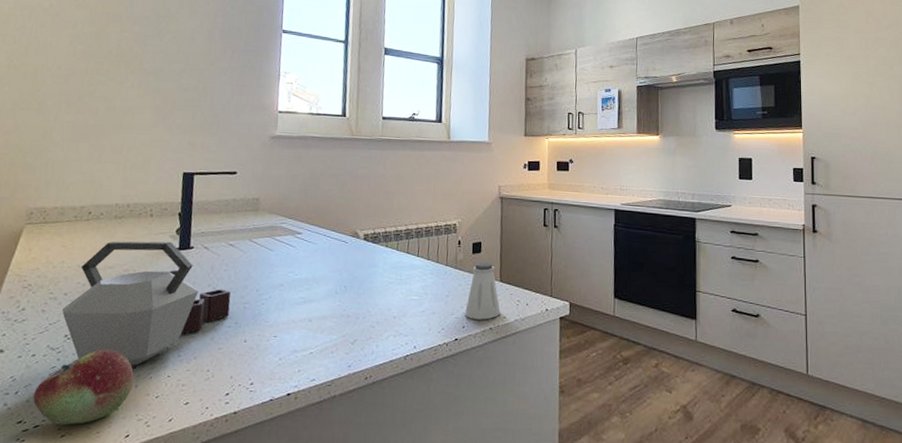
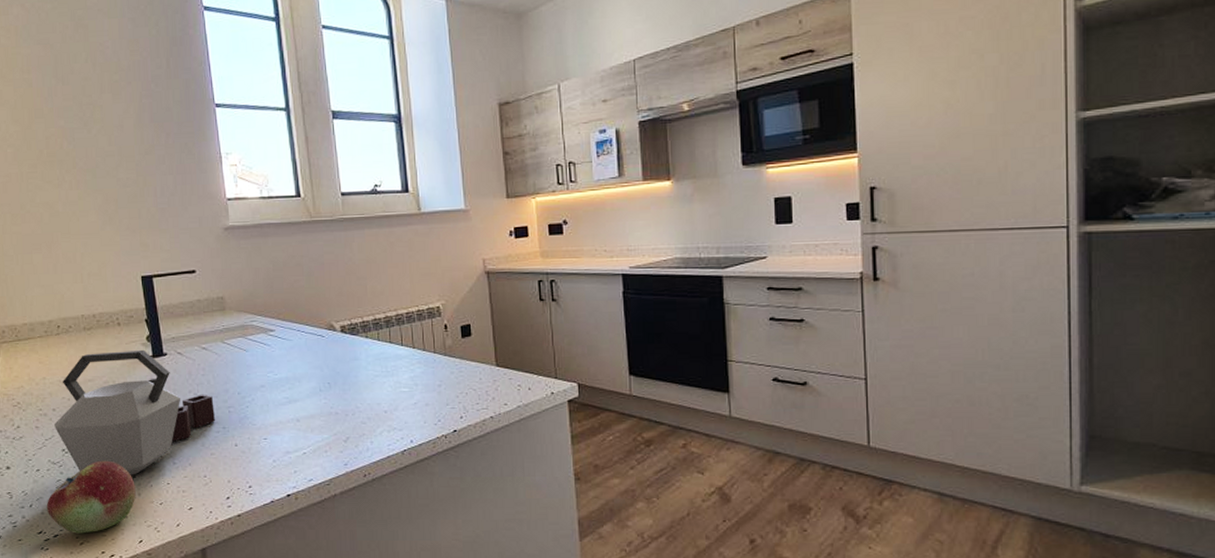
saltshaker: present [465,262,501,320] -> none [461,346,500,409]

